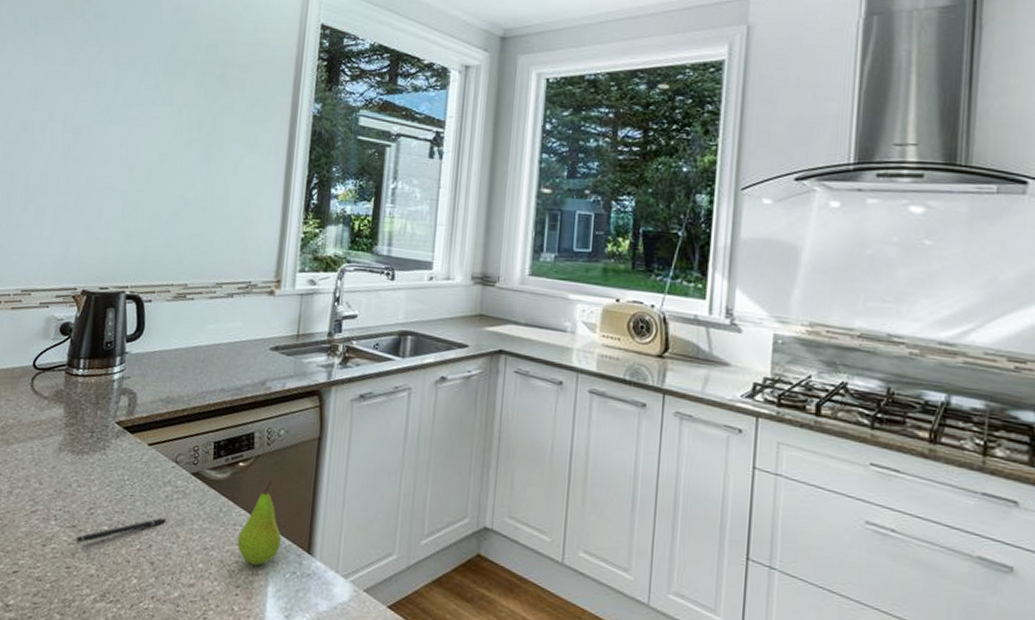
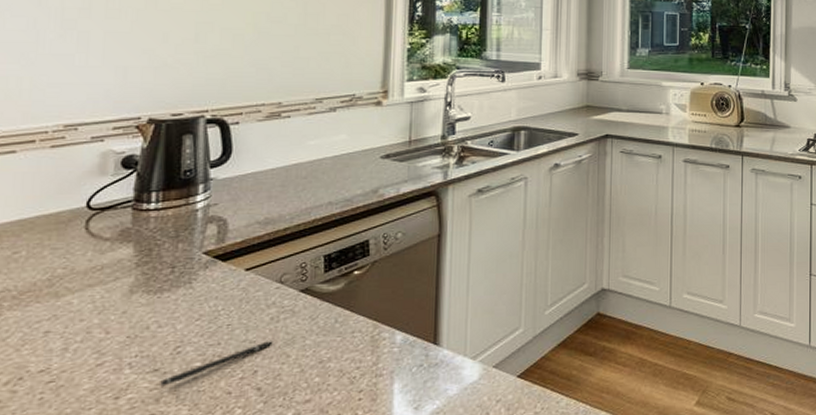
fruit: present [237,480,281,566] -> none [357,283,405,367]

